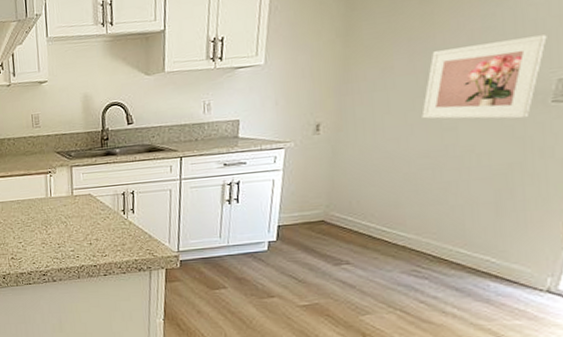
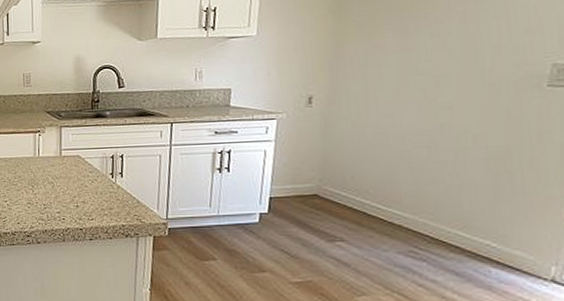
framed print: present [421,34,547,119] -> none [415,20,539,101]

